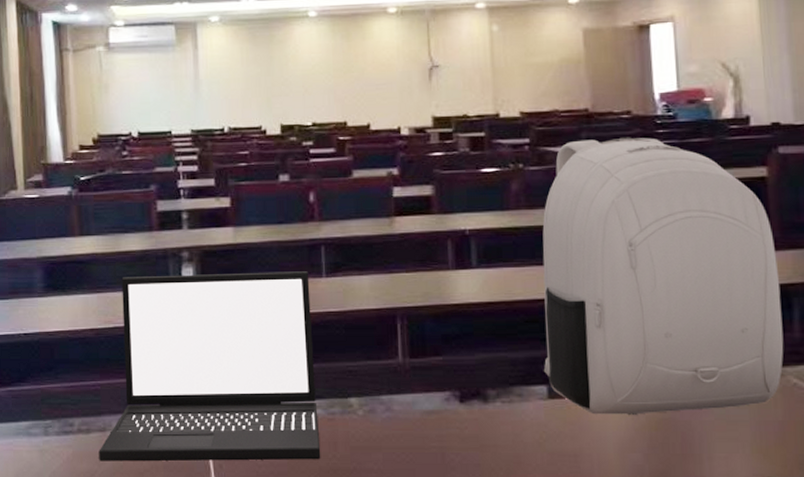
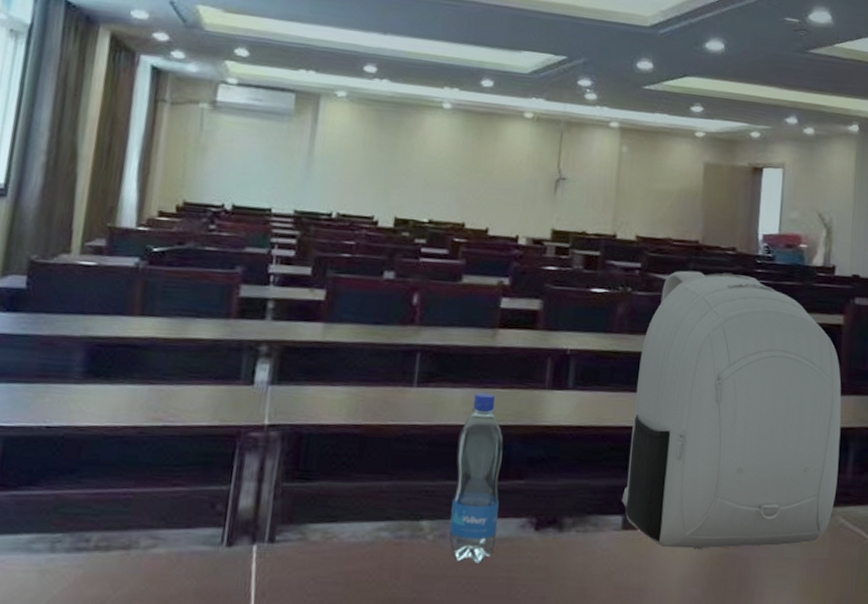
laptop: present [99,271,321,462] -> none [115,368,399,588]
bottle: none [372,278,423,435] -> present [448,392,504,563]

